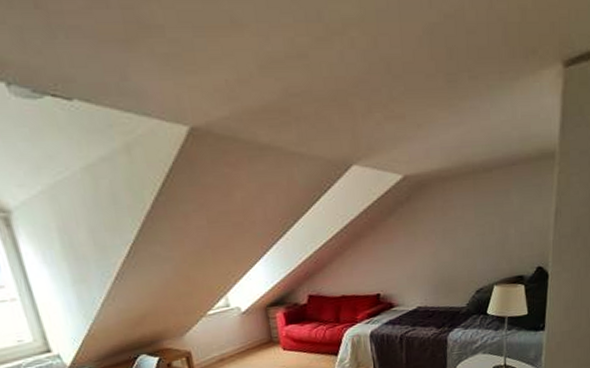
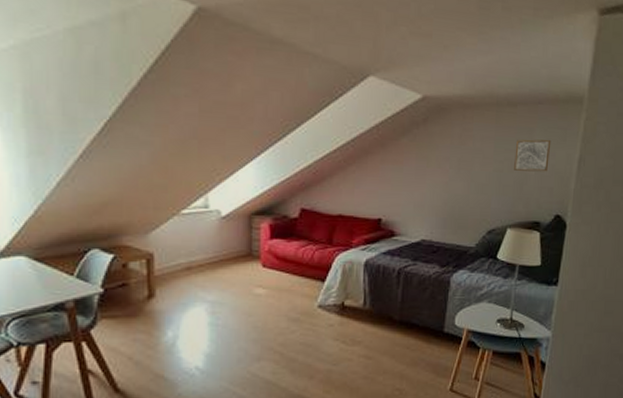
wall art: none [494,197,528,232] -> present [514,139,552,172]

